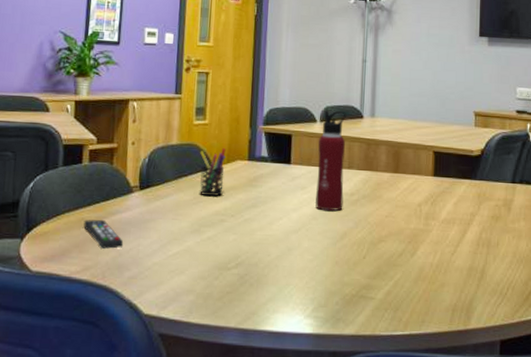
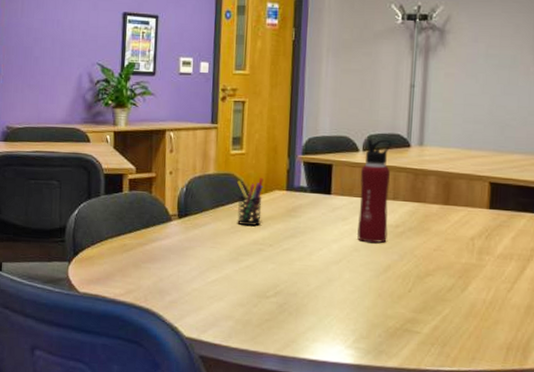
remote control: present [83,219,124,249] -> none [126,245,164,274]

